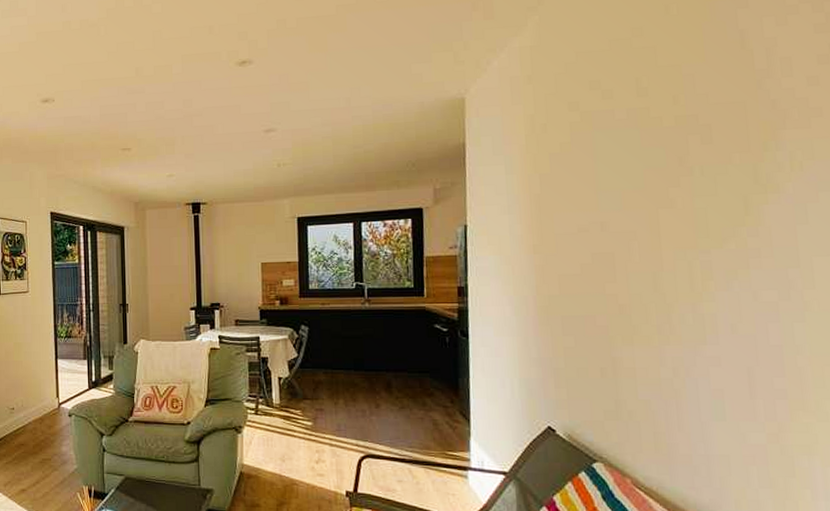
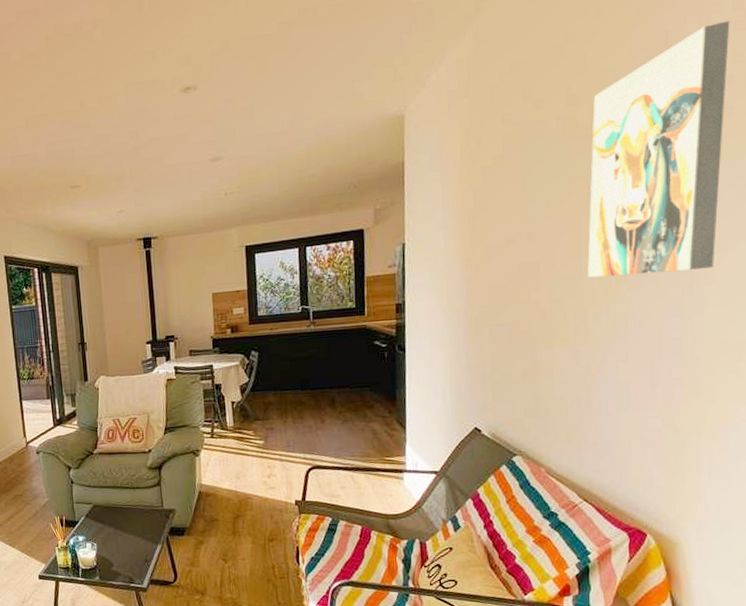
wall art: none [666,23,813,274] -> present [587,20,730,278]

